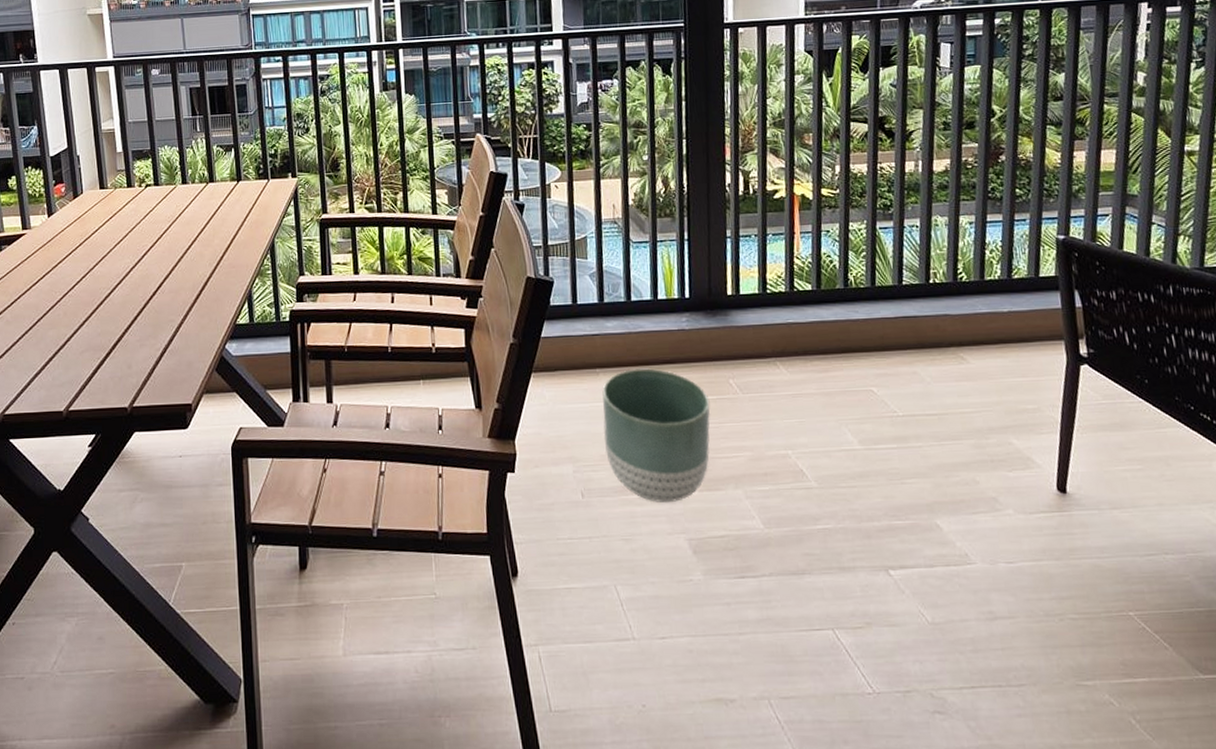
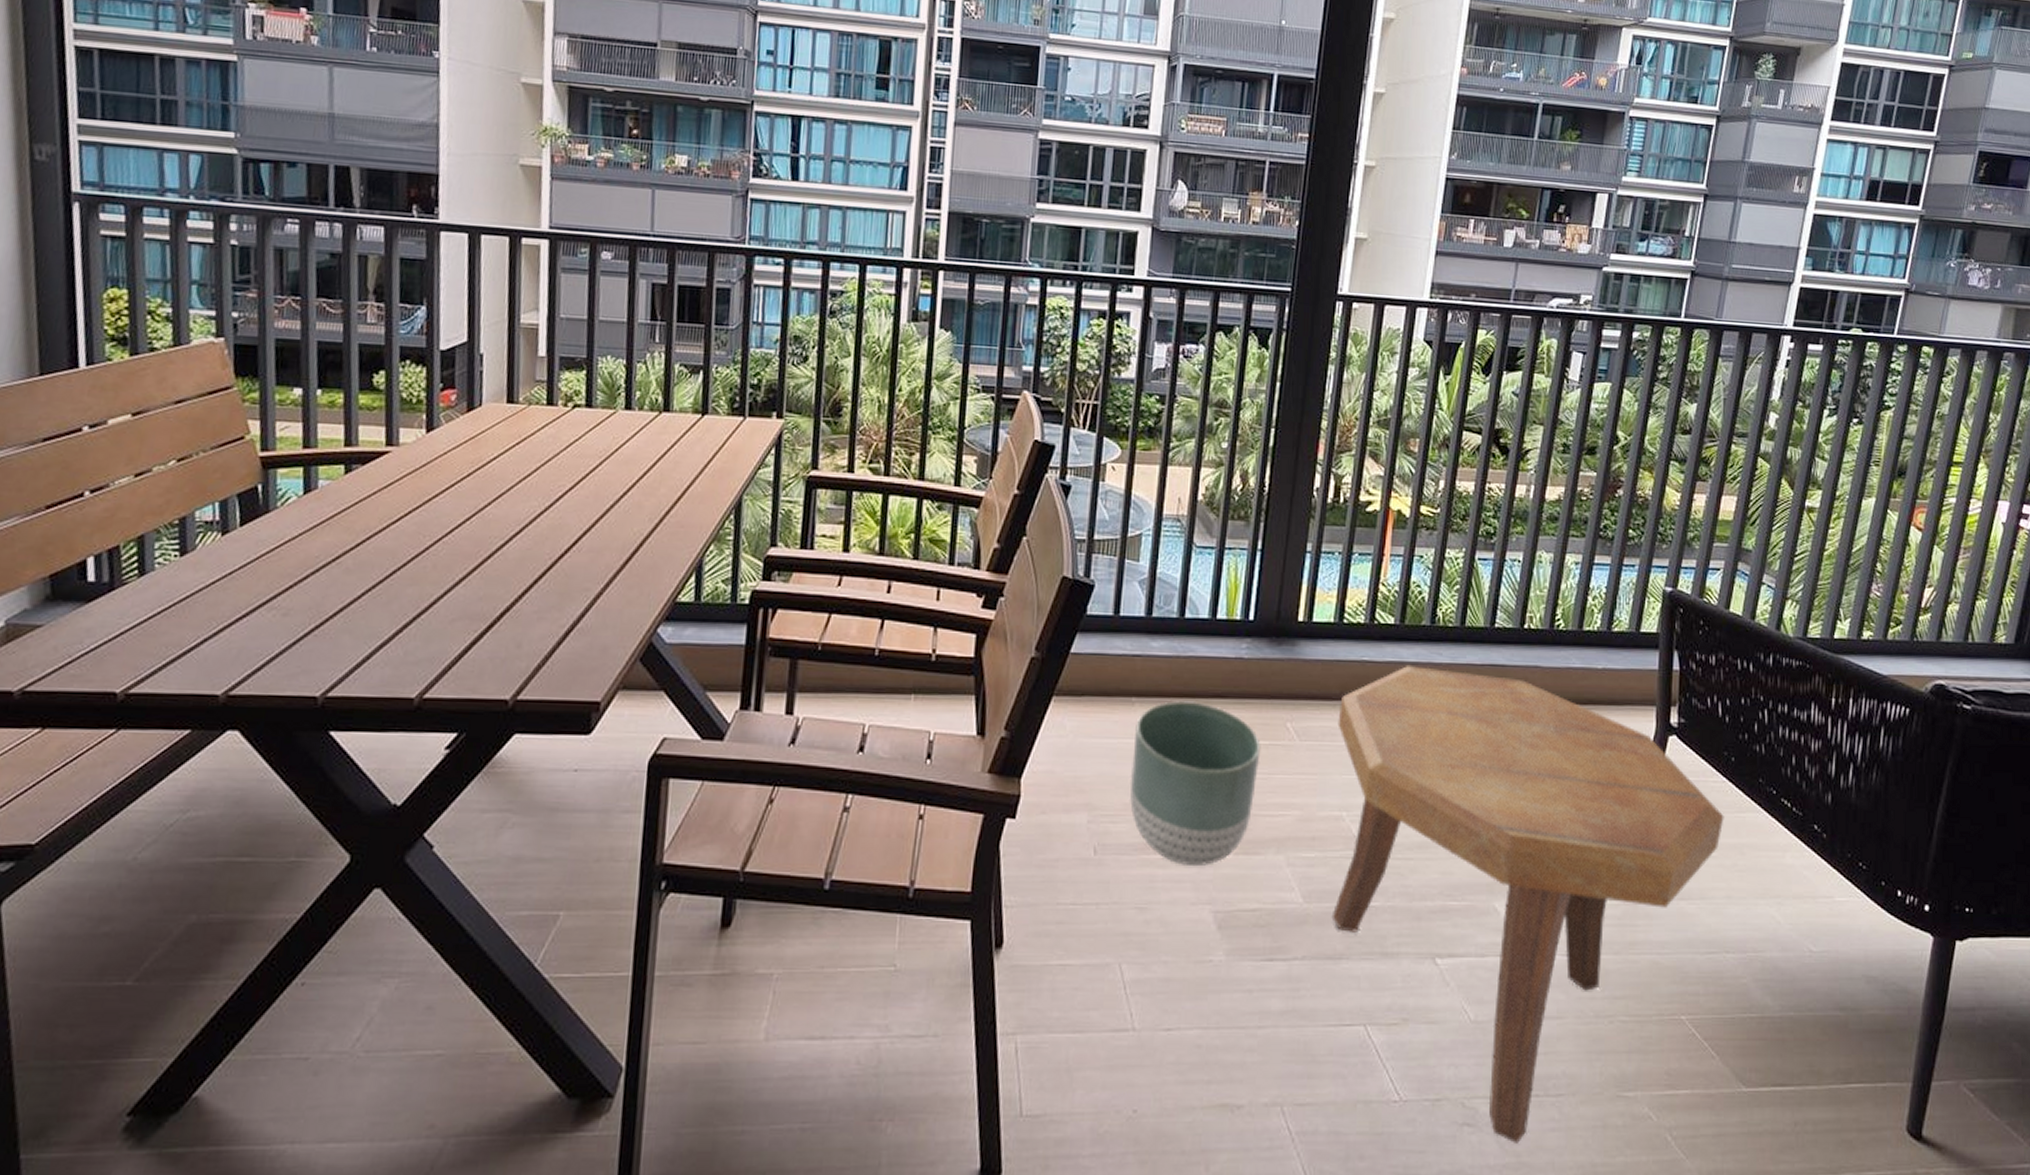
side table: none [773,323,1146,728] -> present [1331,664,1724,1143]

